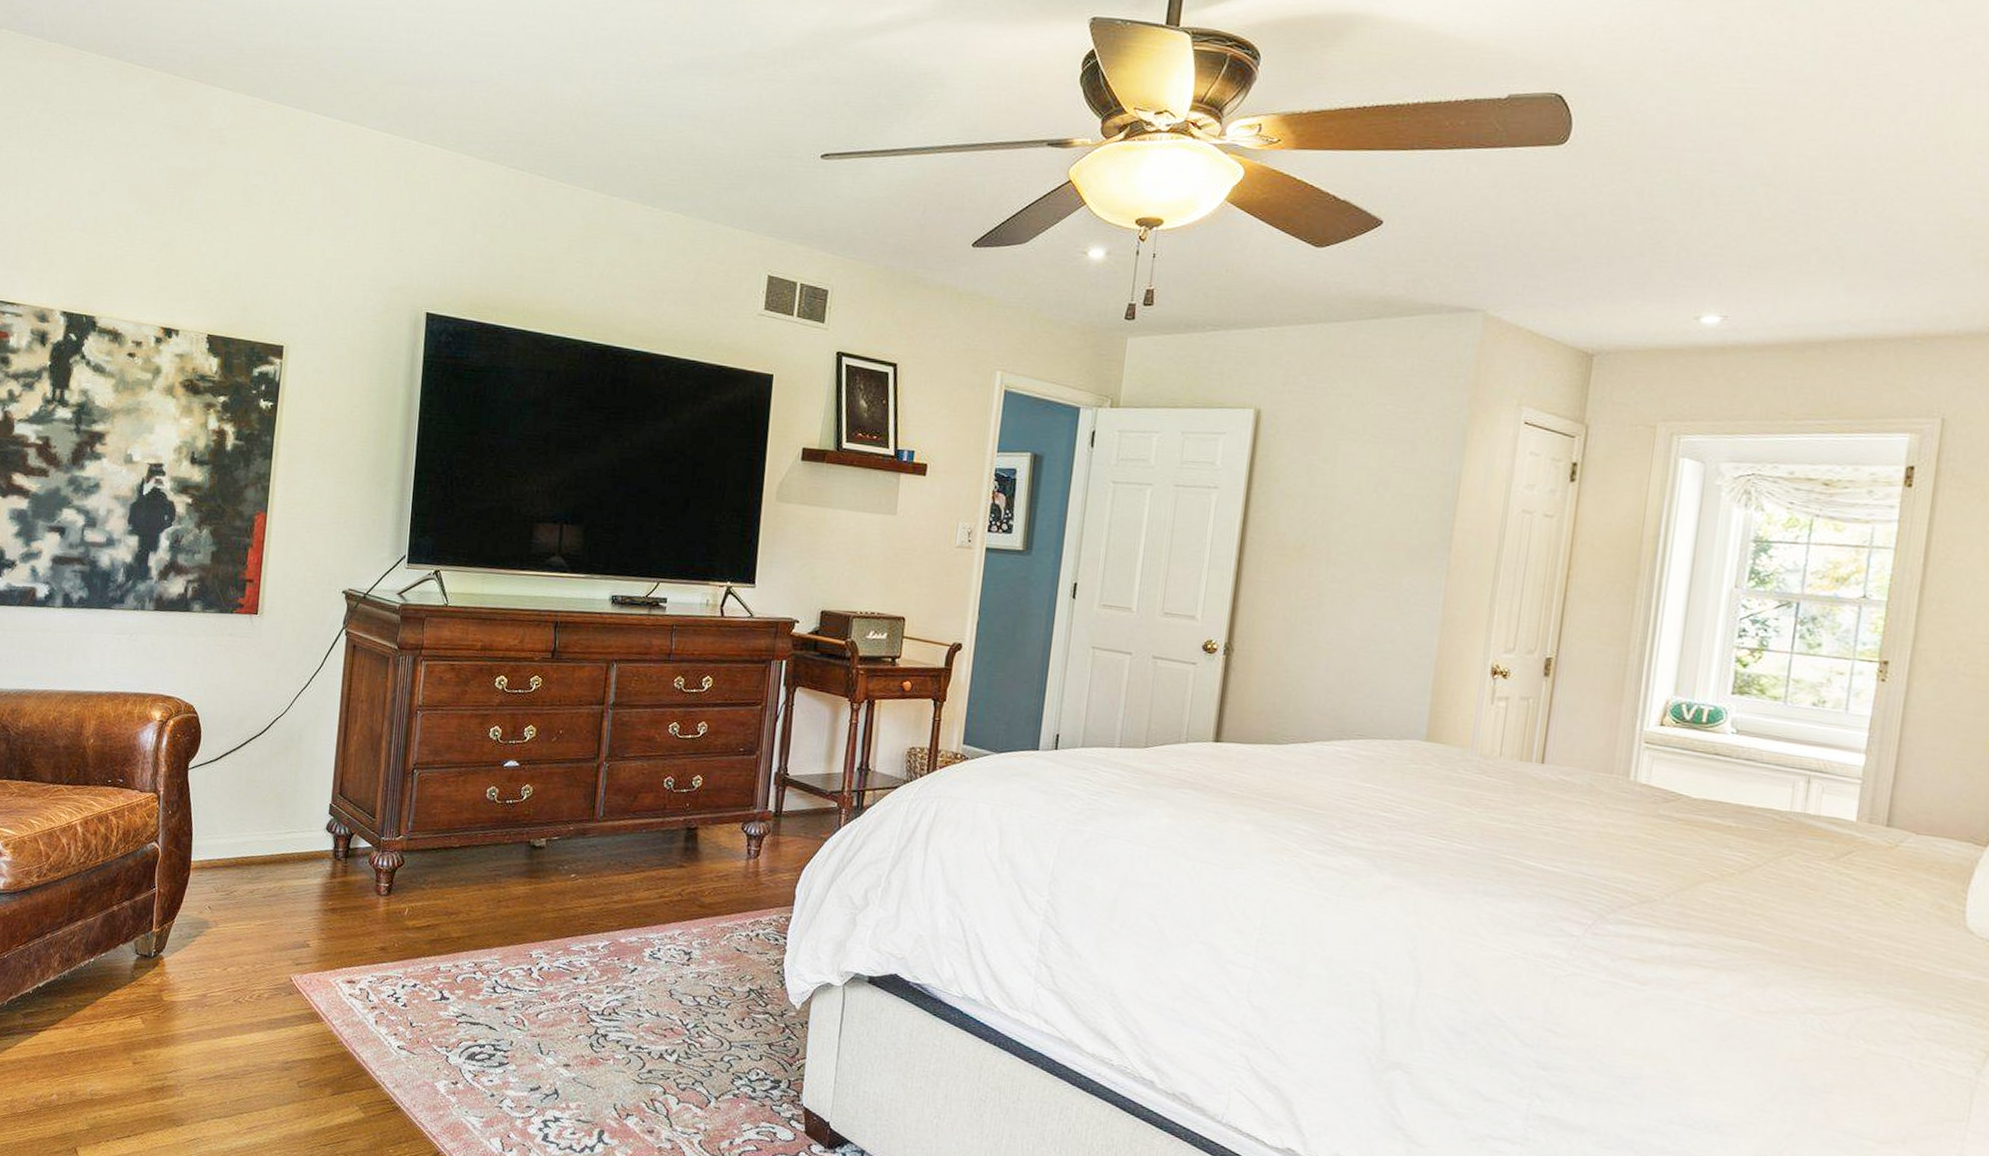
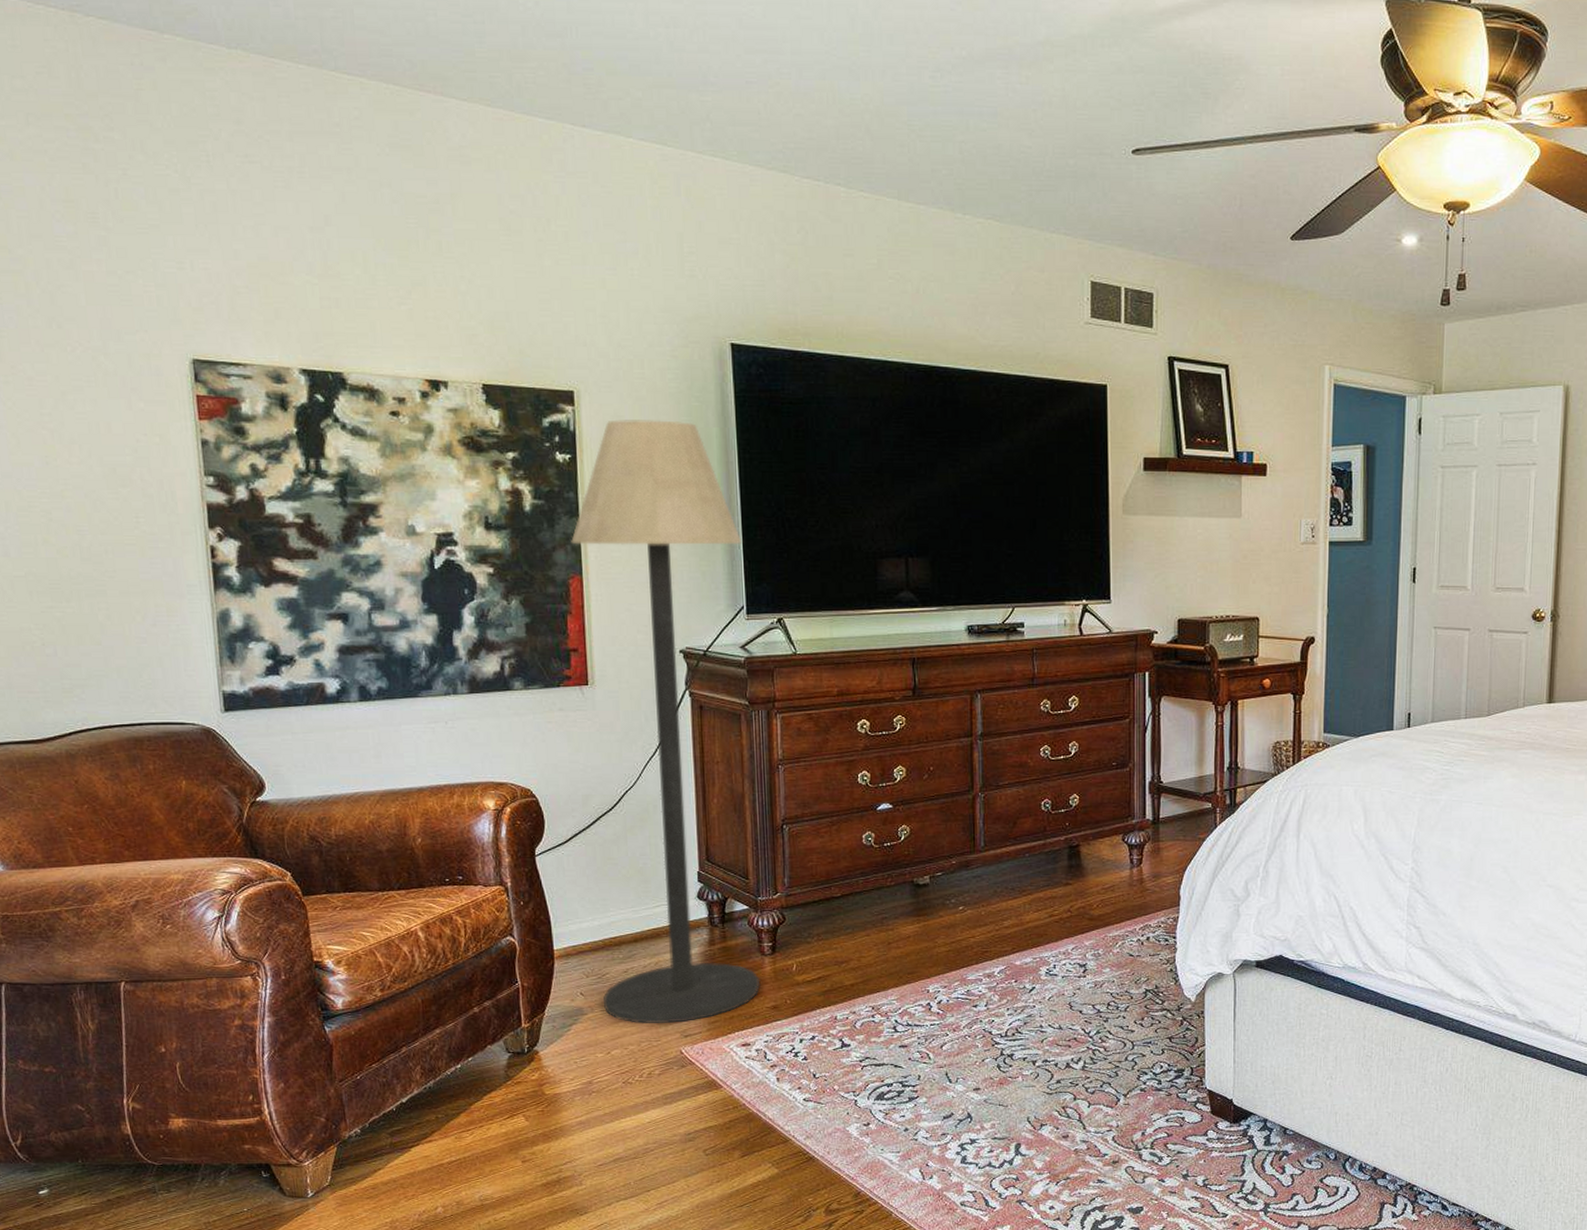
floor lamp: none [226,374,413,950] -> present [571,420,761,1024]

